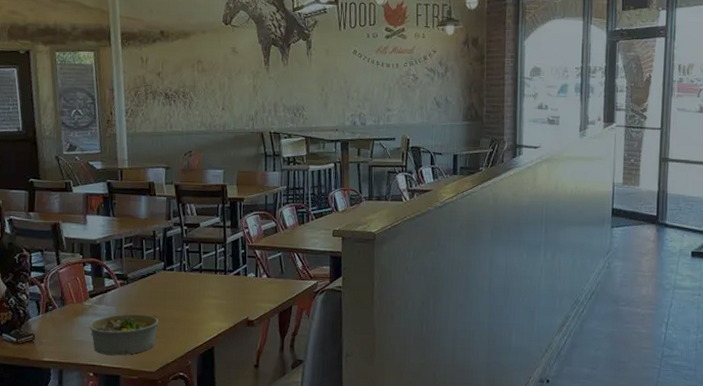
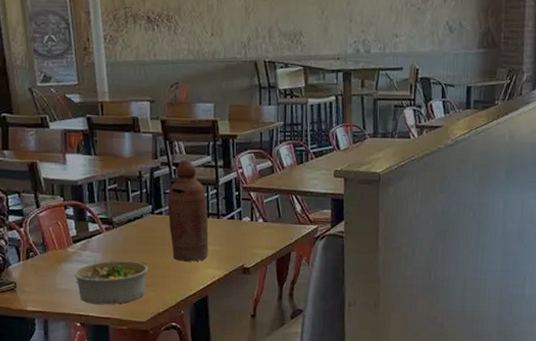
bottle: none [178,220,216,315] -> present [167,159,209,262]

